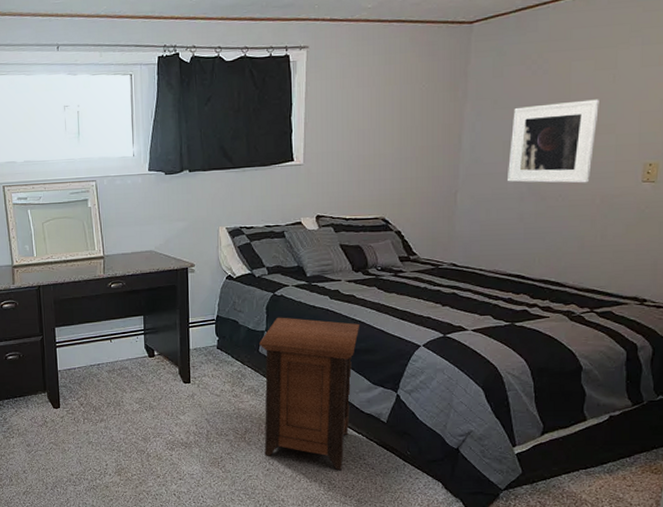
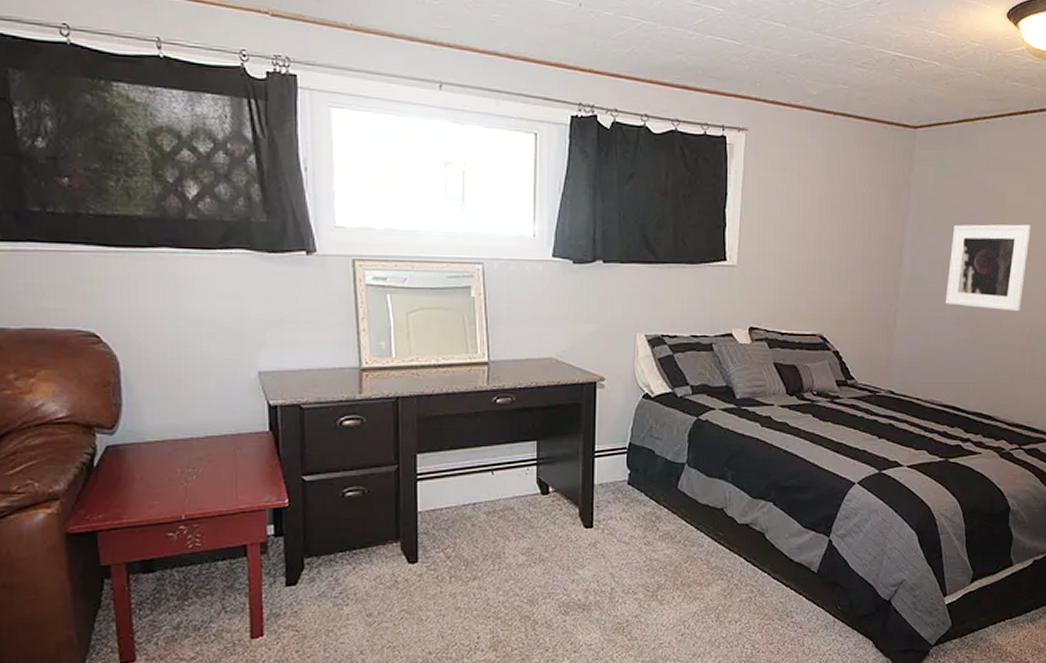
nightstand: present [259,317,360,471] -> none [678,446,793,632]

